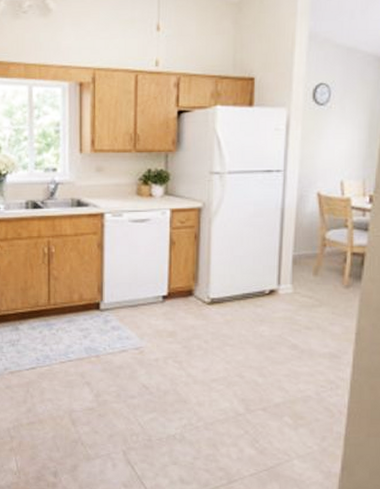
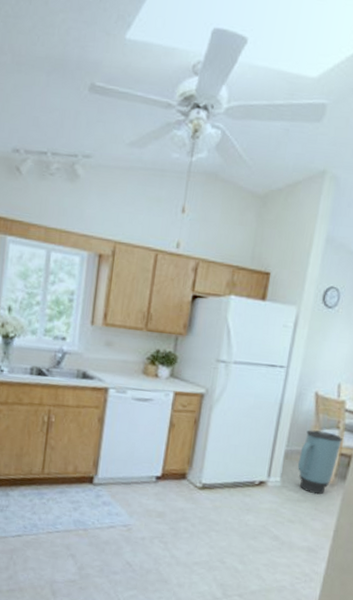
trash can: none [307,232,352,298] -> present [297,430,342,495]

